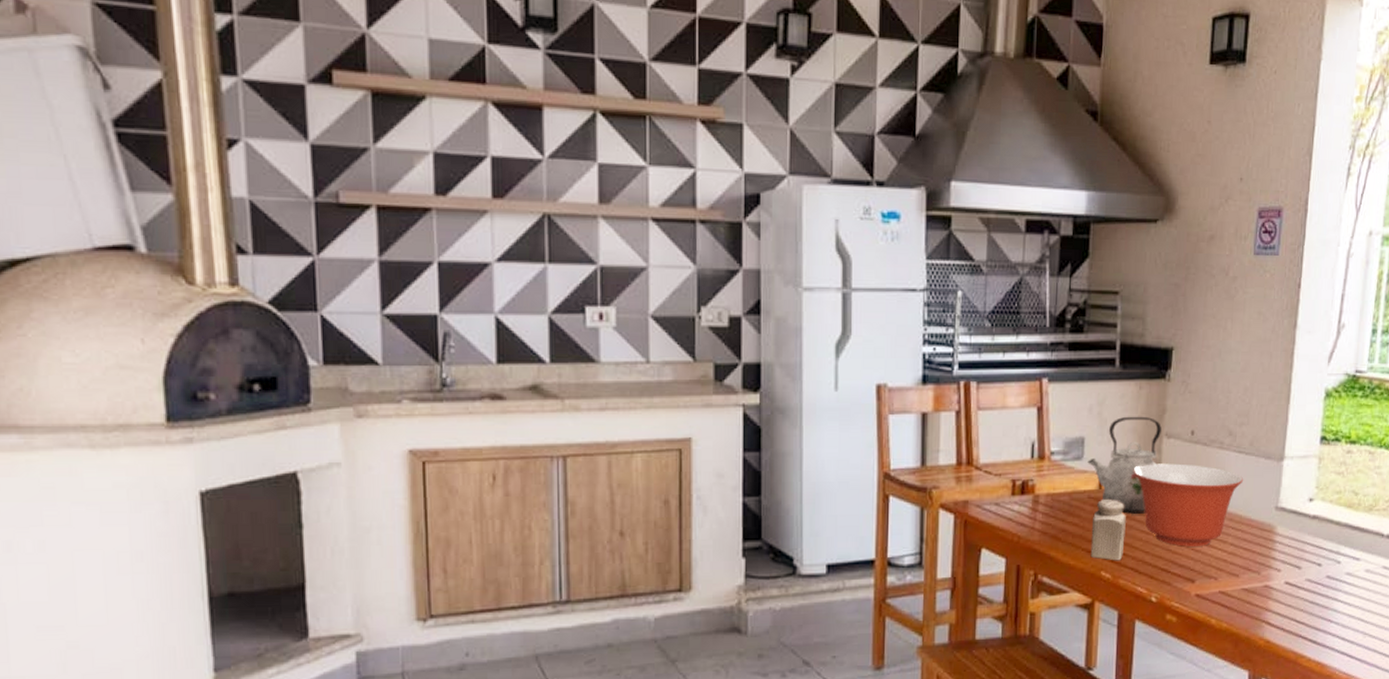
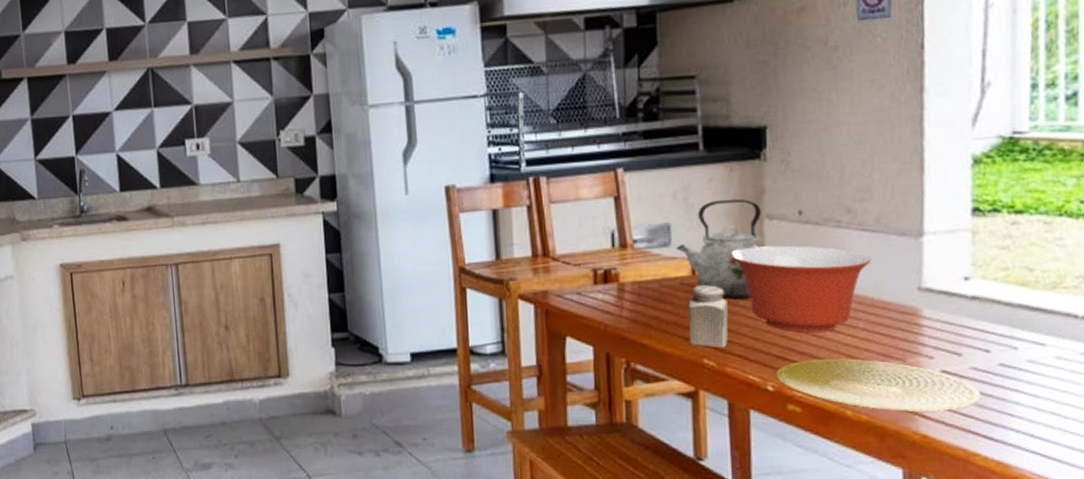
plate: none [1159,571,1312,619] -> present [775,359,982,411]

